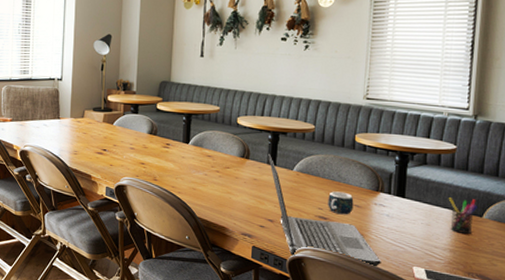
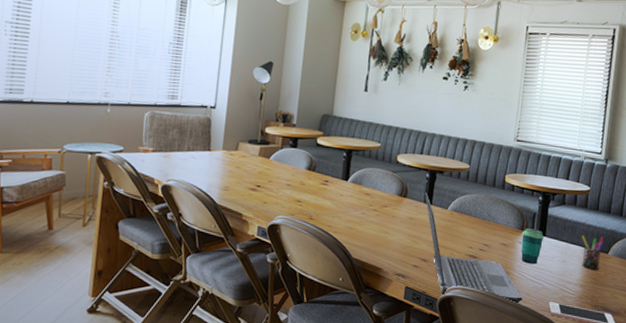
mug: present [328,191,354,215] -> none [477,230,501,254]
cup: none [377,189,404,227] -> present [521,228,545,264]

